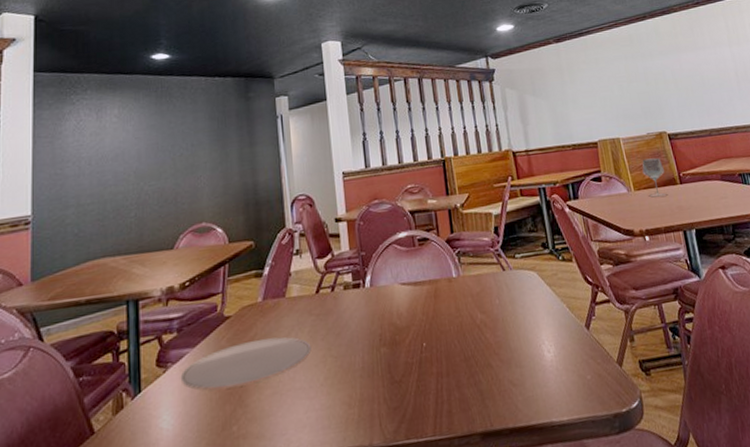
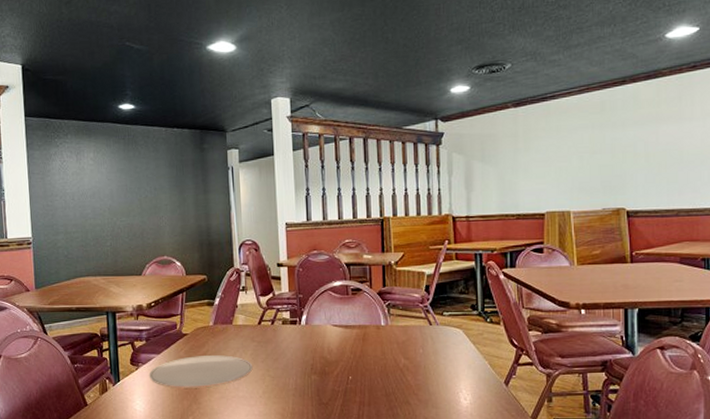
wine glass: present [642,157,667,198] -> none [590,234,616,274]

